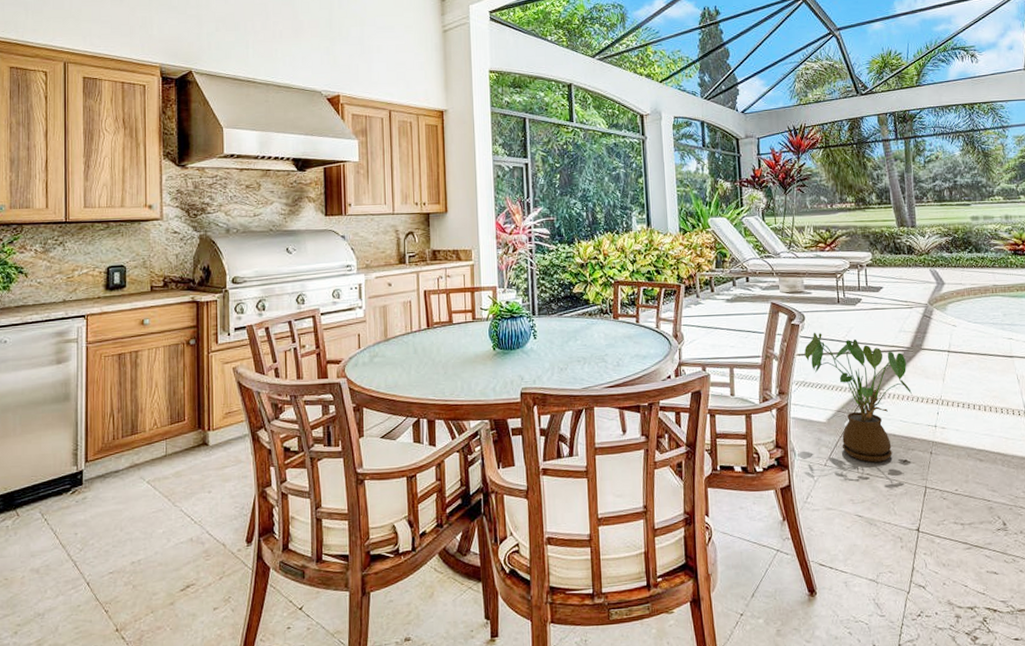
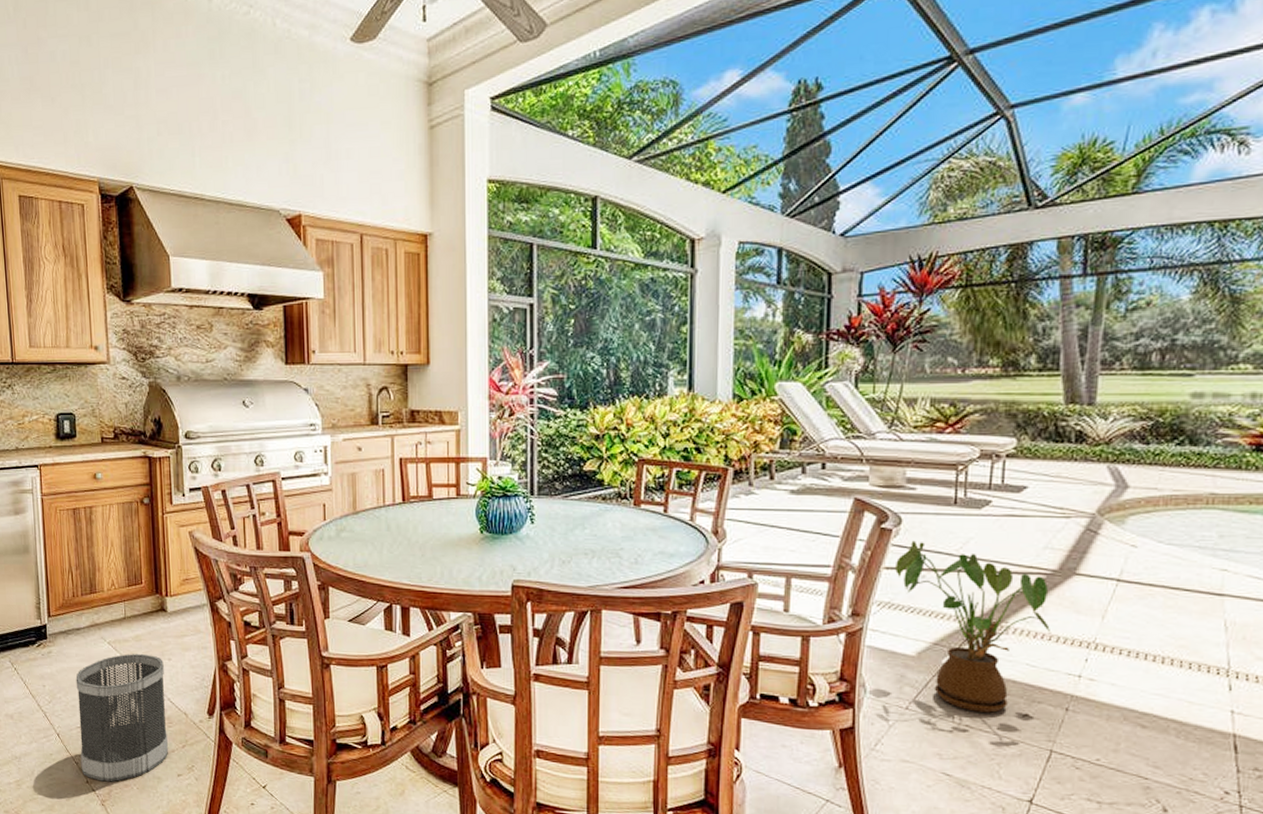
wastebasket: none [111,489,204,627] -> present [75,653,168,782]

